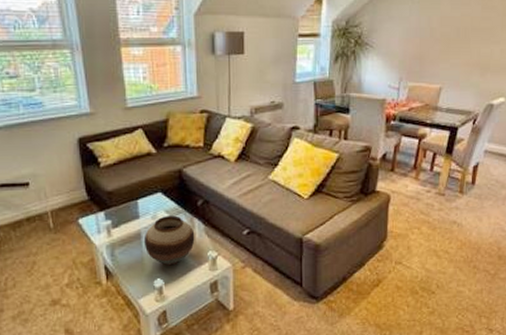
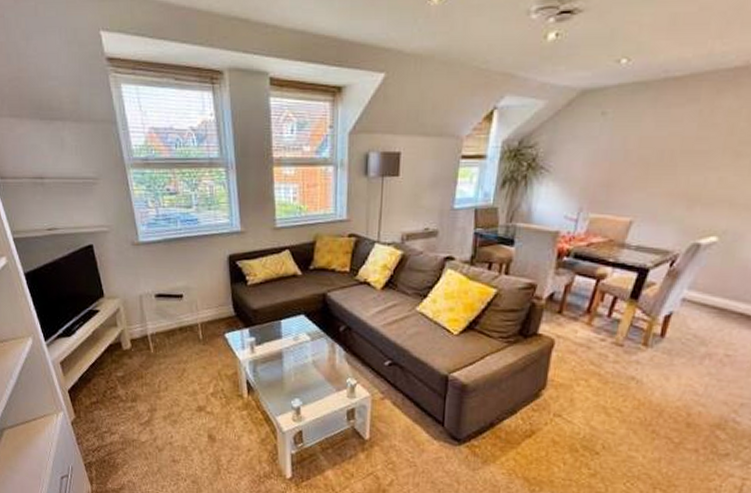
vase: present [143,215,195,266] -> none [284,338,335,388]

